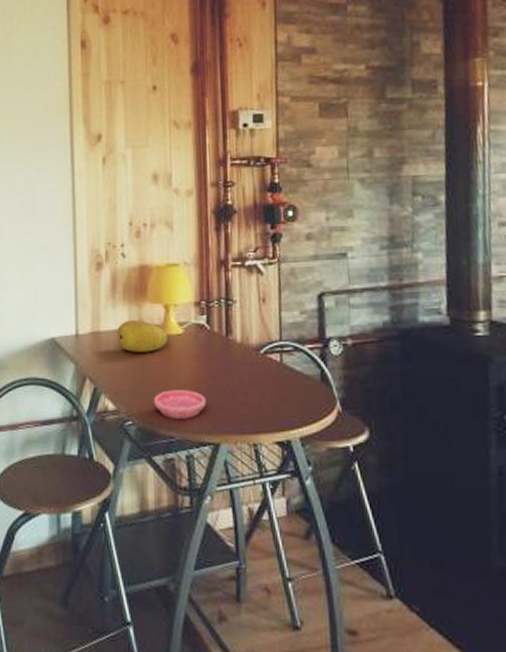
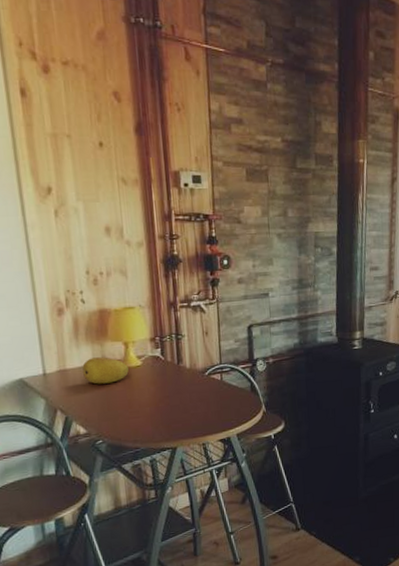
saucer: present [153,390,207,419] -> none [119,410,165,434]

